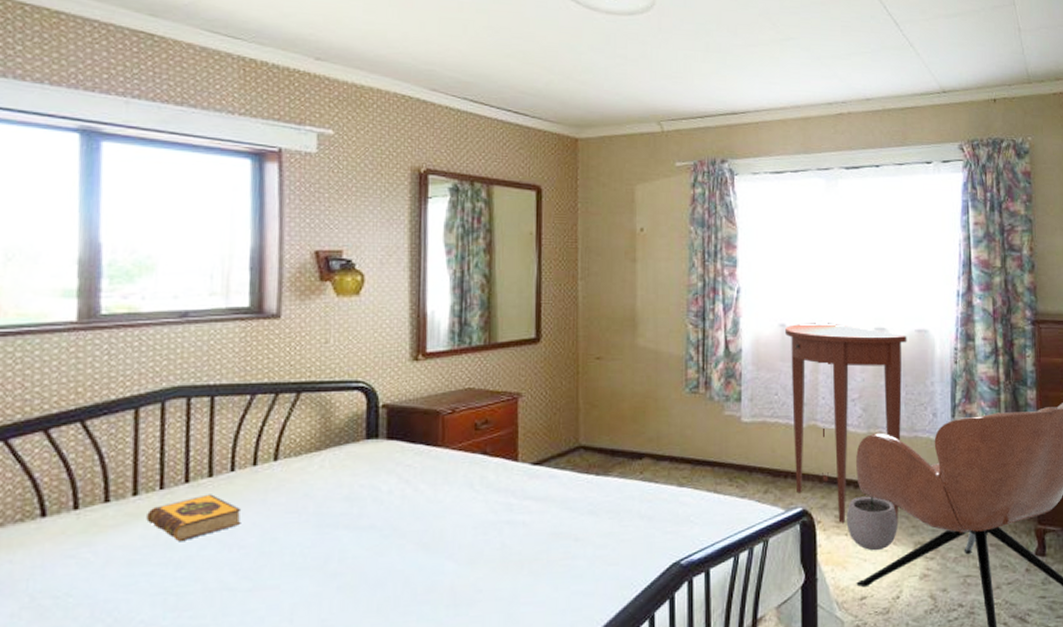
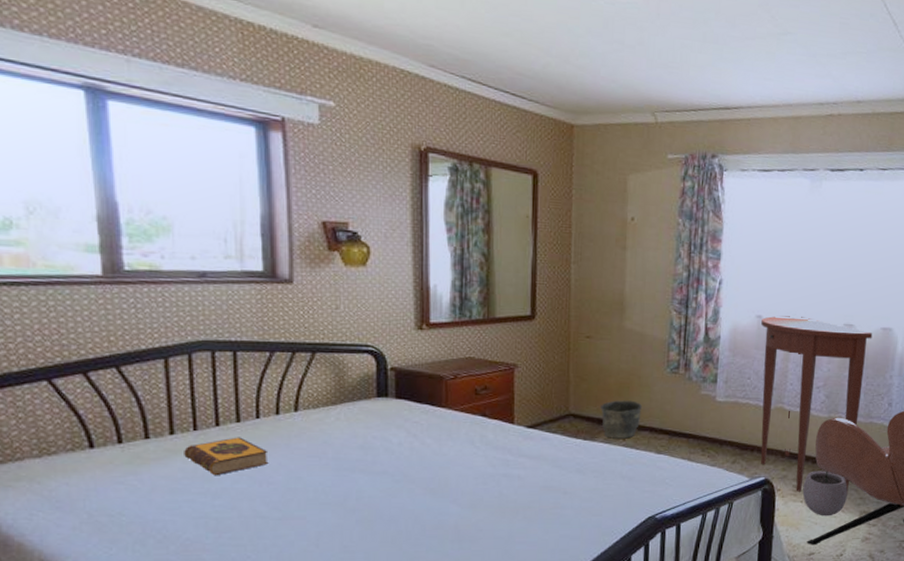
bucket: none [614,427,660,472] -> present [601,400,642,439]

